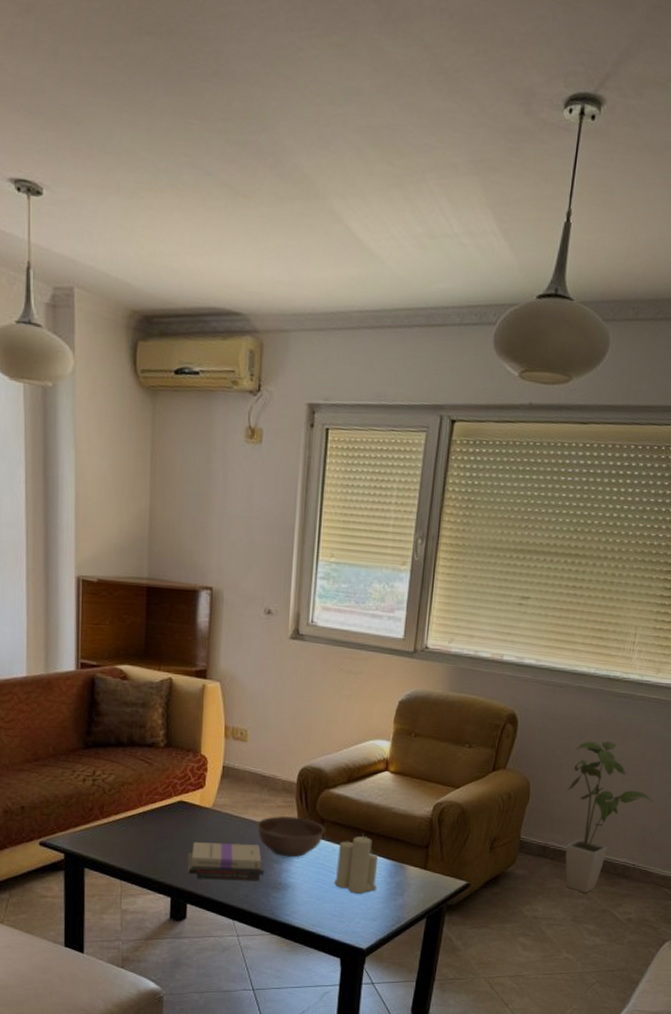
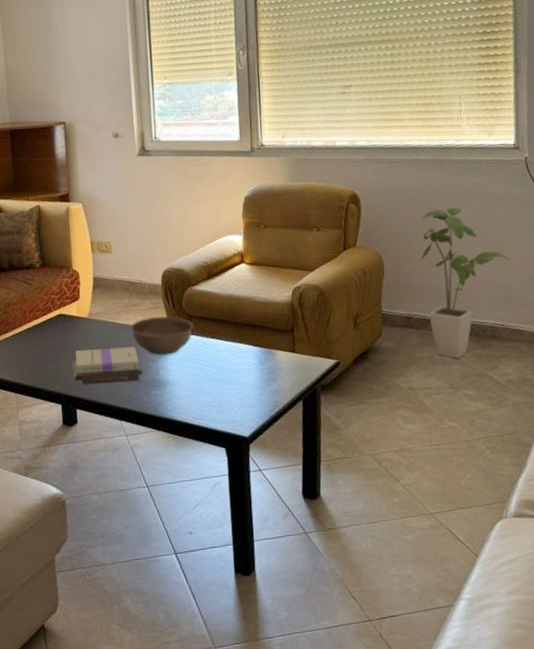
candle: present [335,833,379,894] -> none [208,324,251,383]

